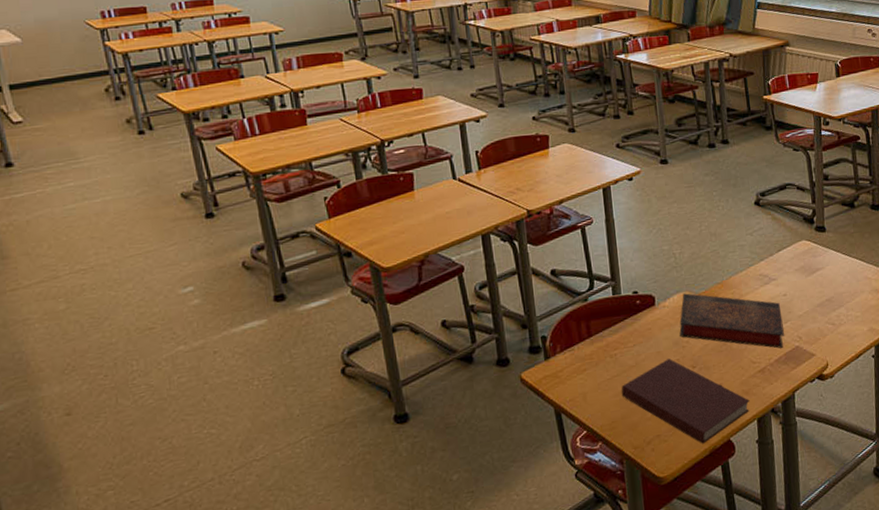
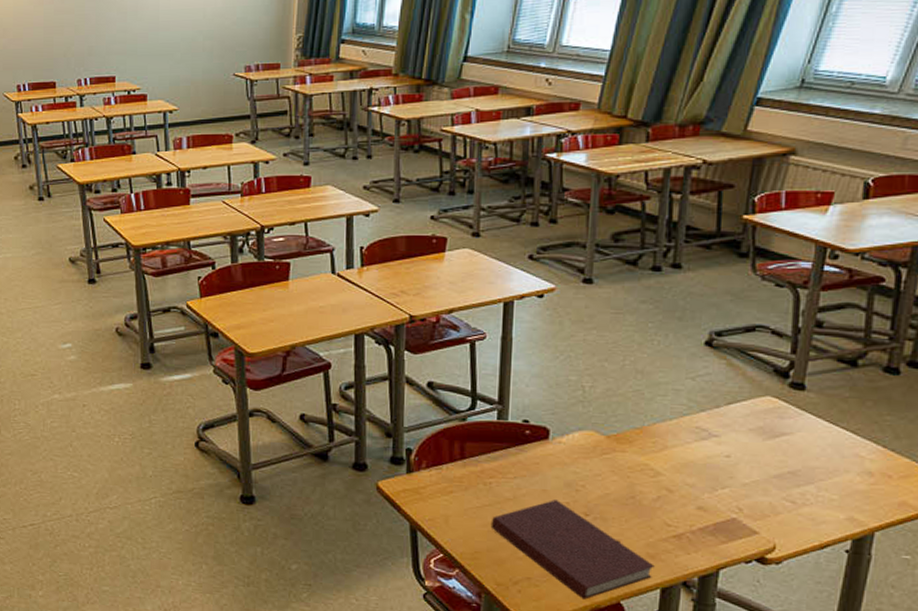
book: present [679,293,784,349] -> none [575,432,719,516]

